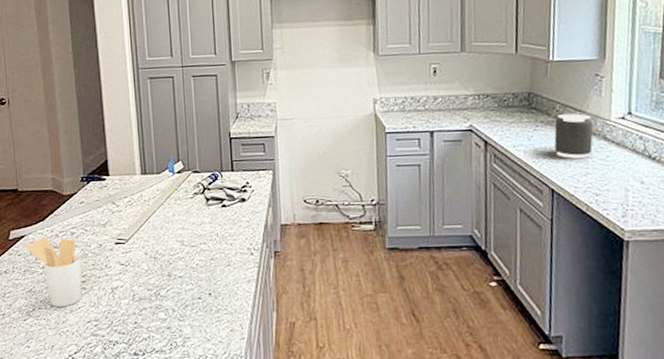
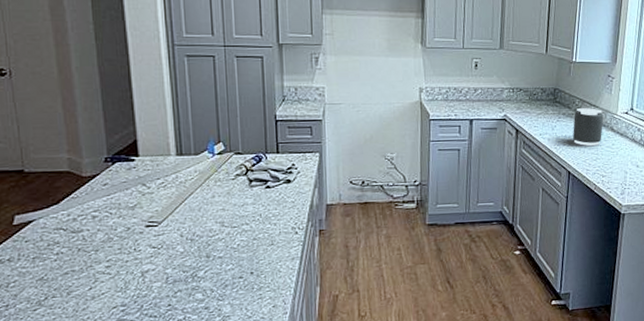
utensil holder: present [25,237,82,308] -> none [34,222,106,295]

